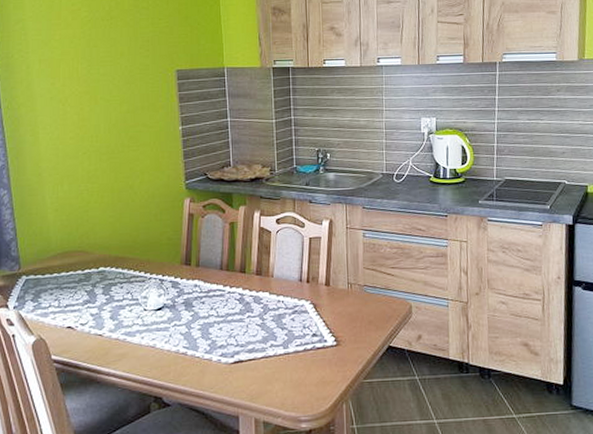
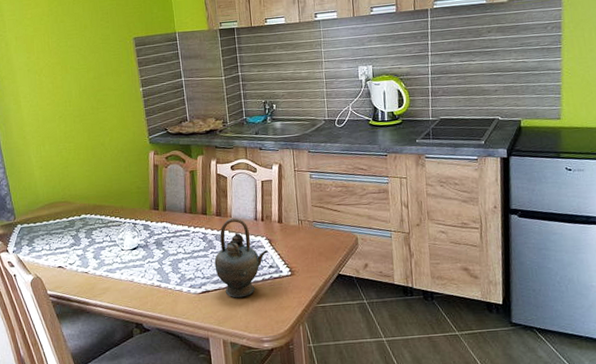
teapot: none [251,277,312,370] -> present [214,217,268,298]

